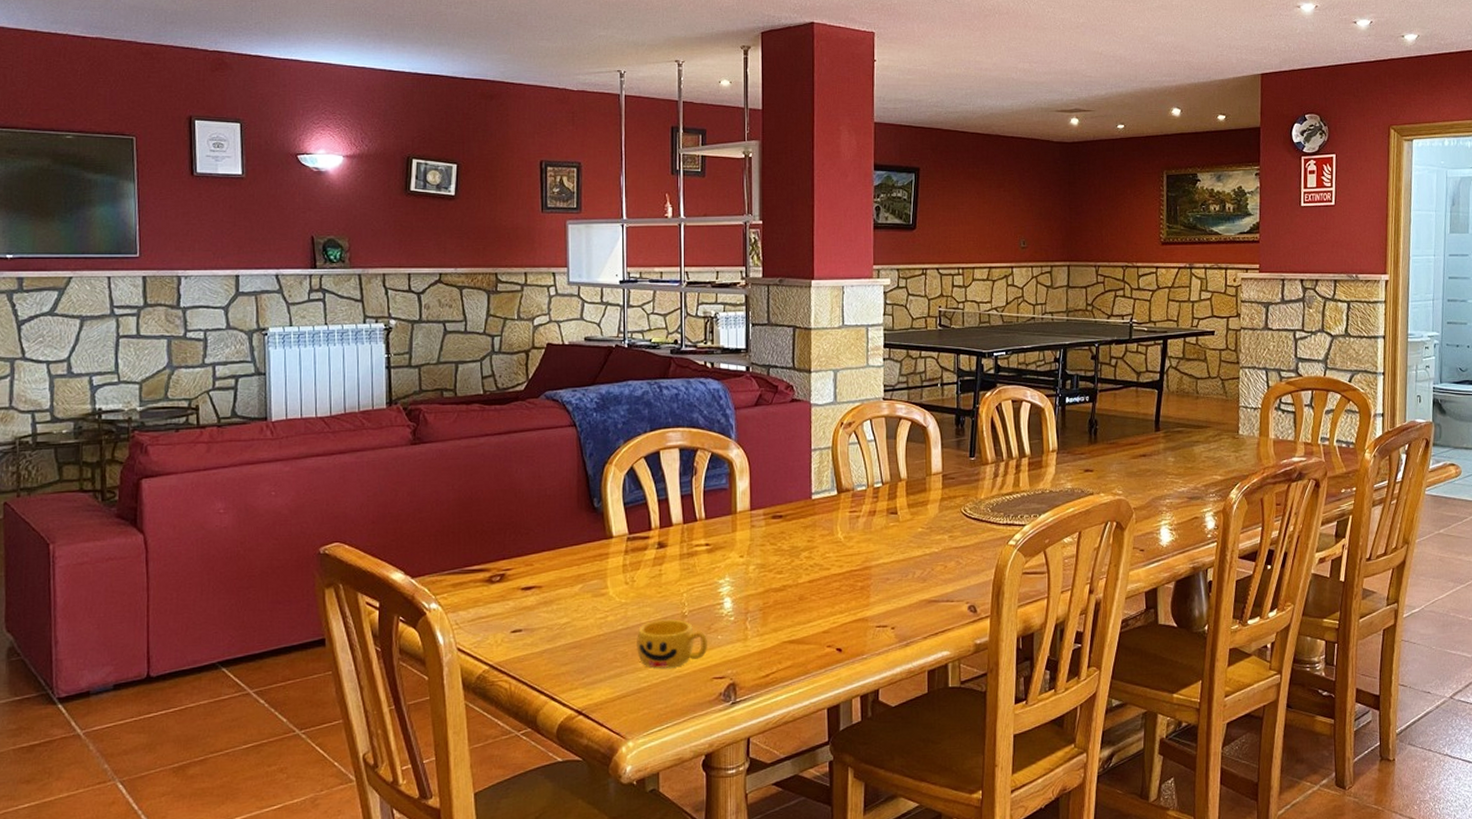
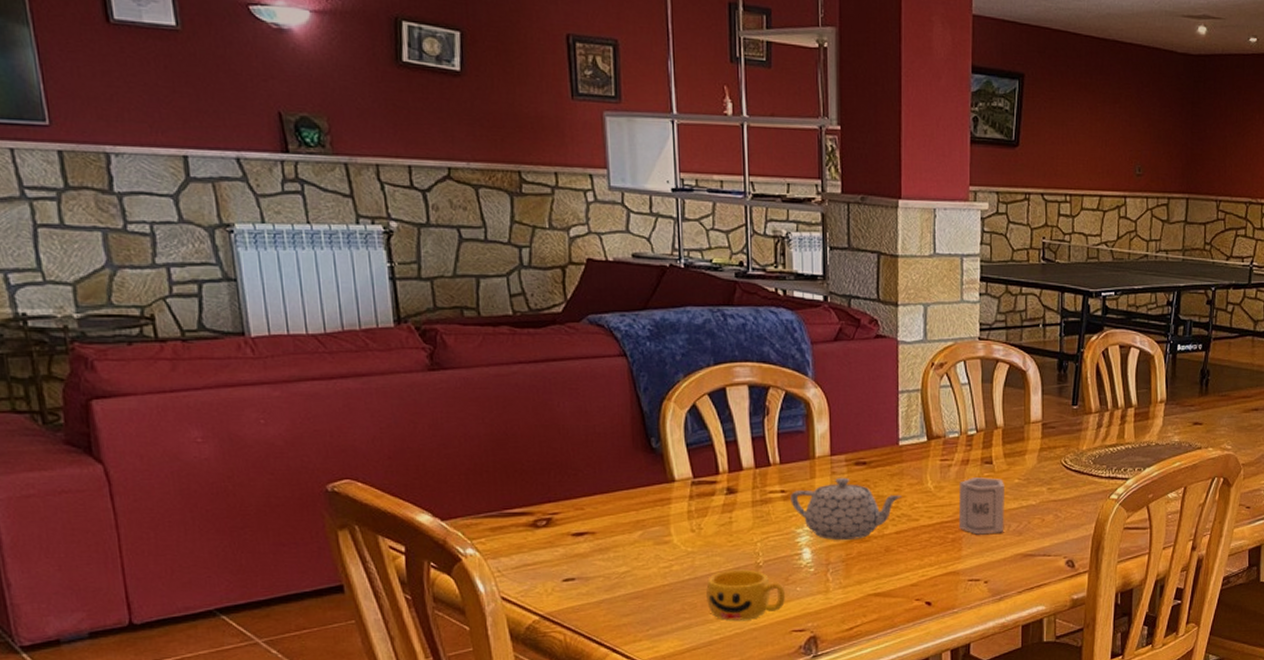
teapot: none [714,530,814,590] -> present [790,477,901,541]
cup: none [866,527,909,582] -> present [958,477,1004,535]

